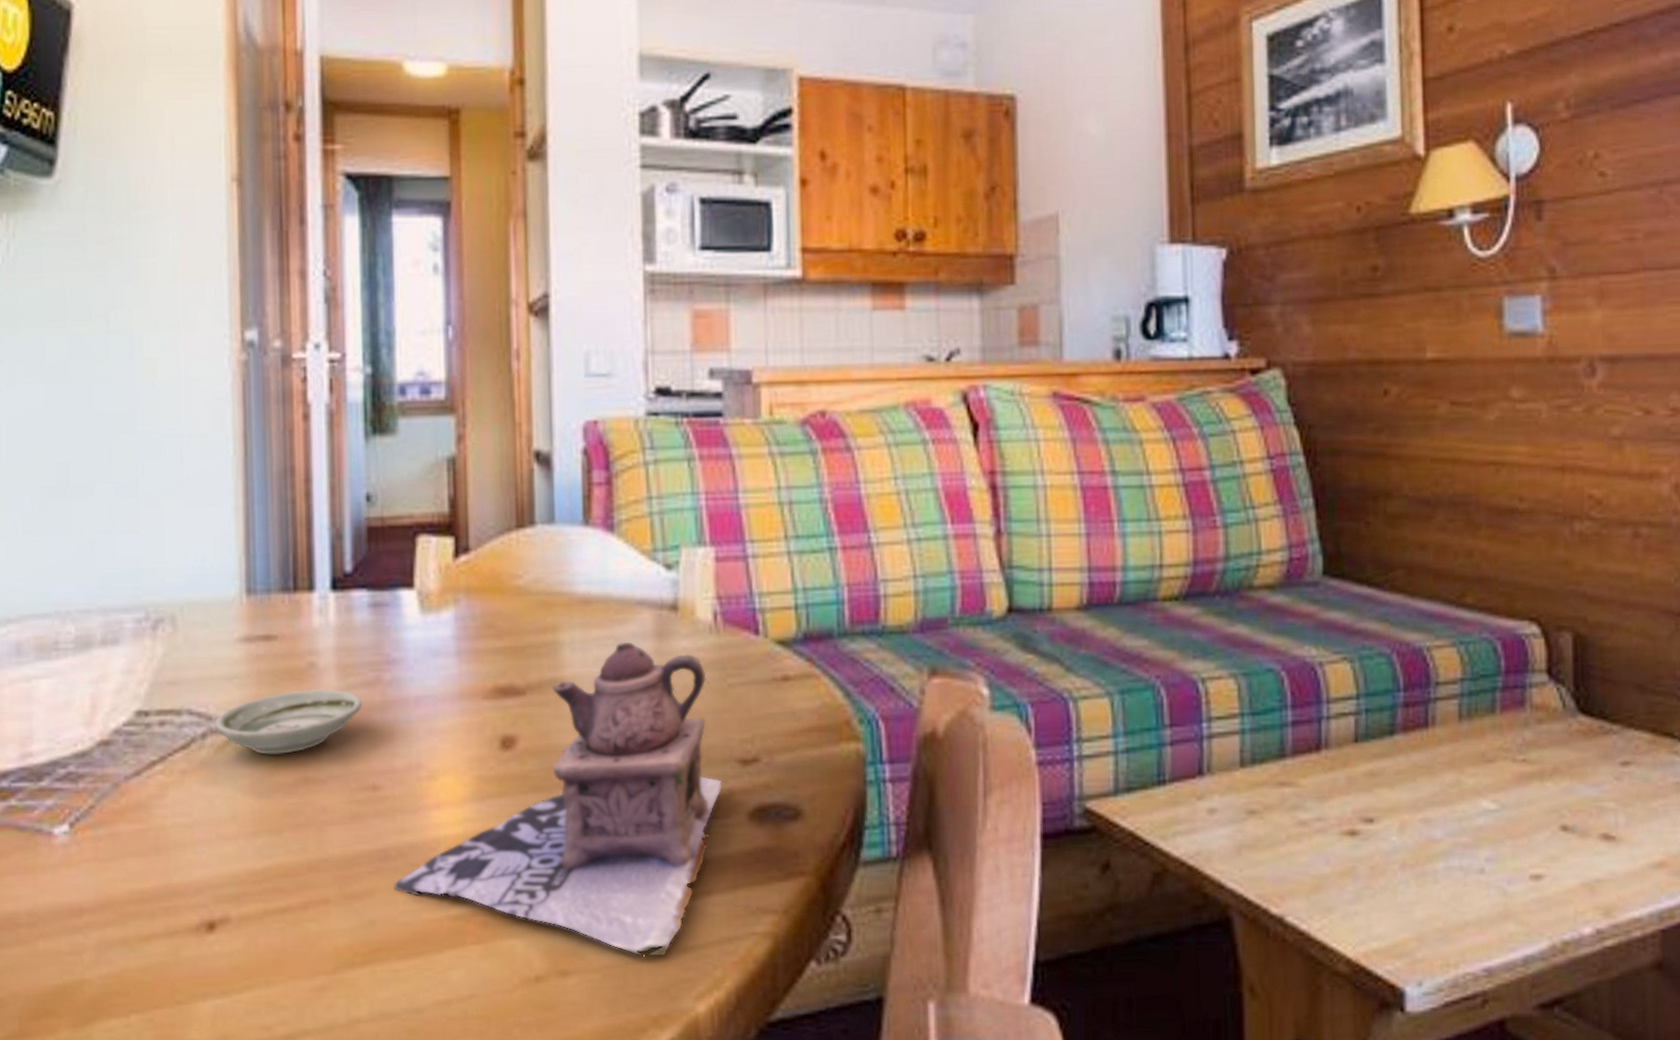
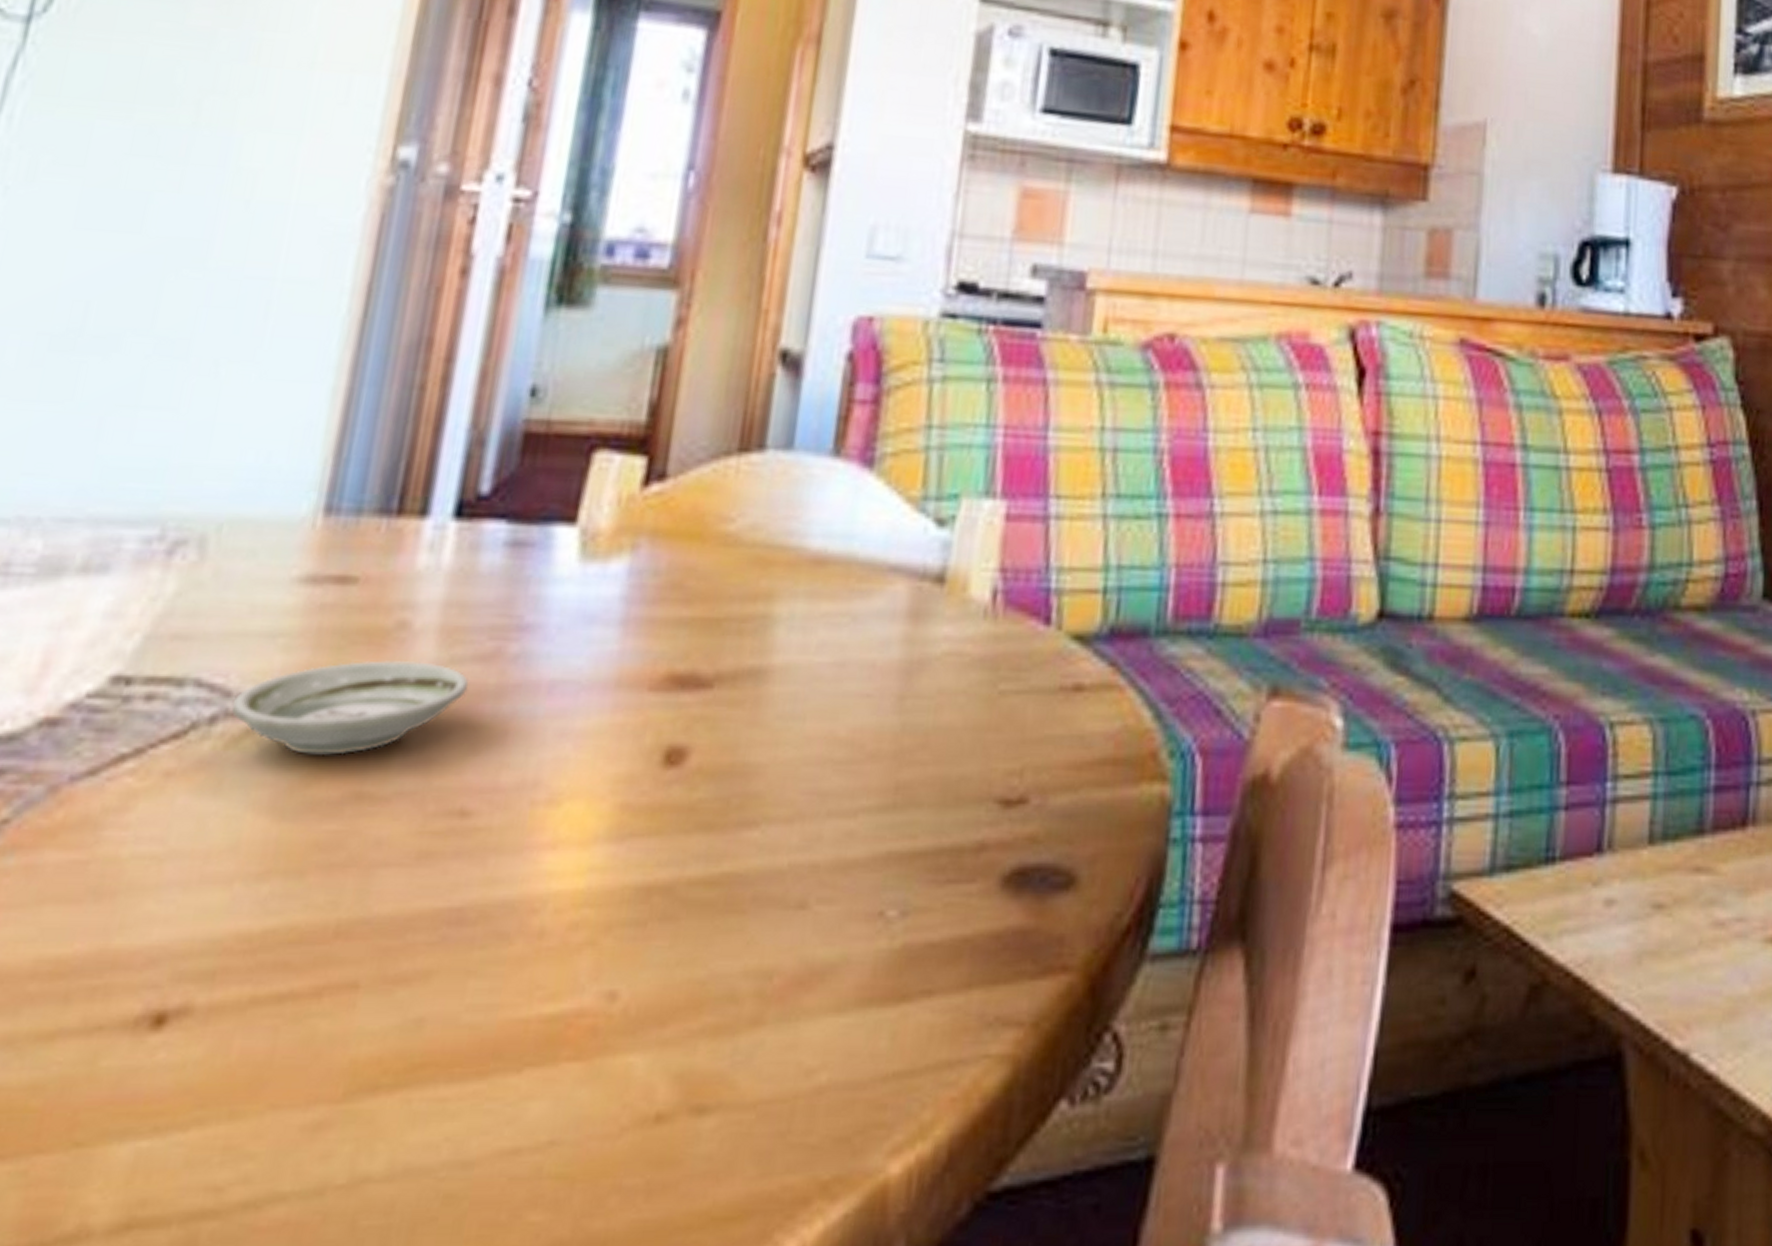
teapot: present [393,642,727,957] -> none [463,622,978,1087]

